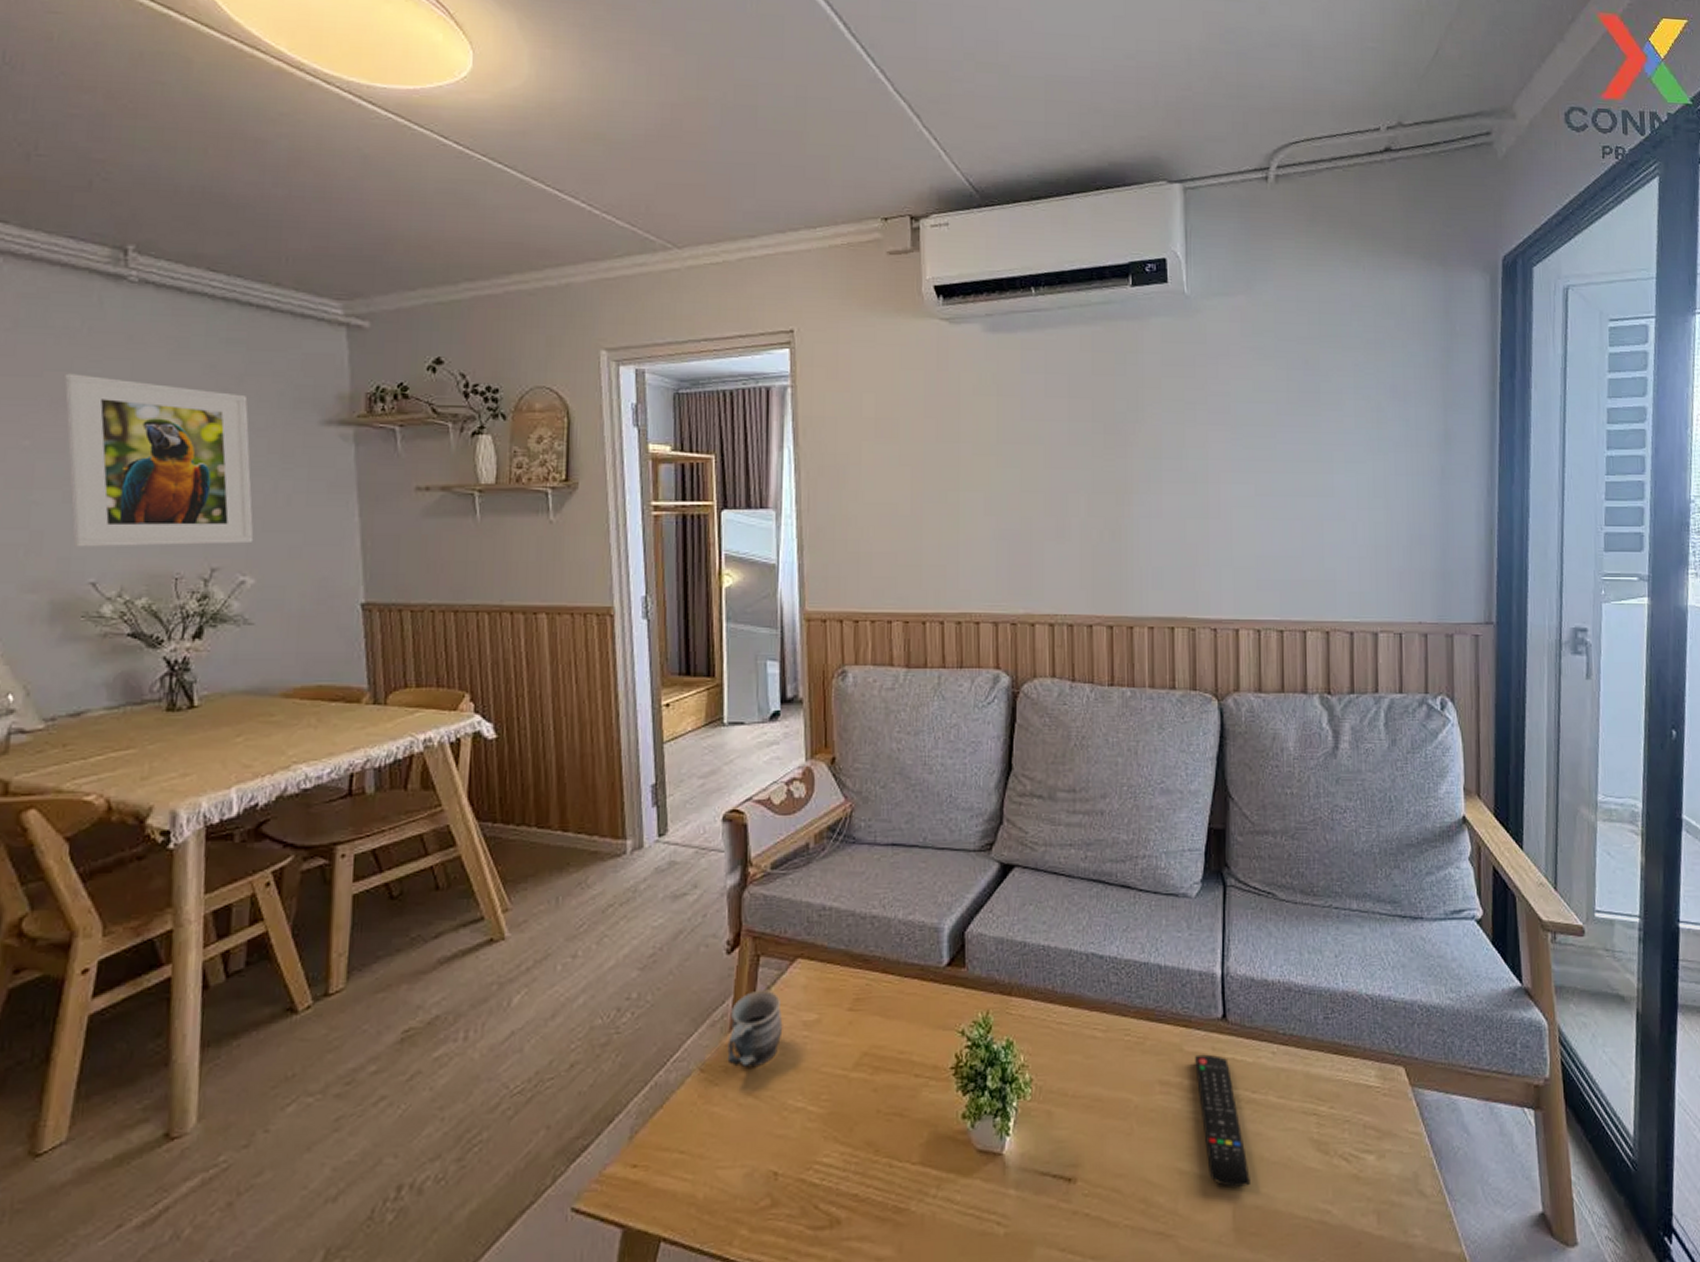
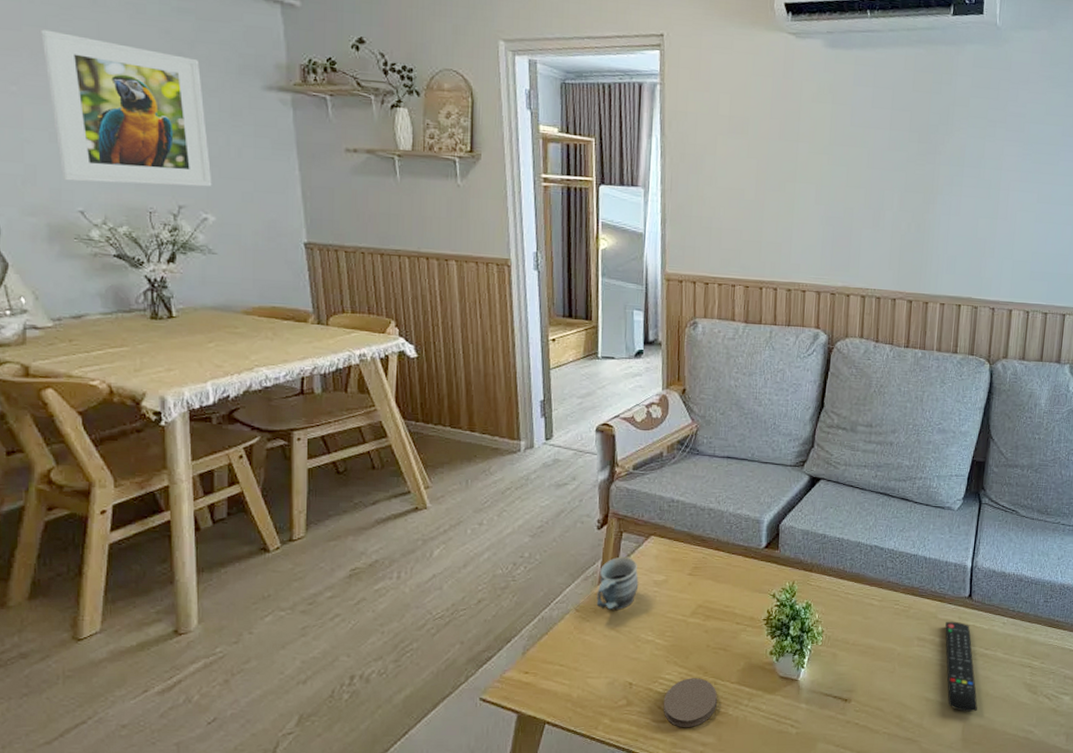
coaster: none [821,1159,894,1235] -> present [663,678,717,727]

